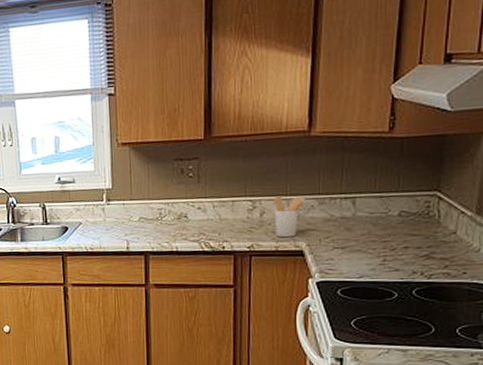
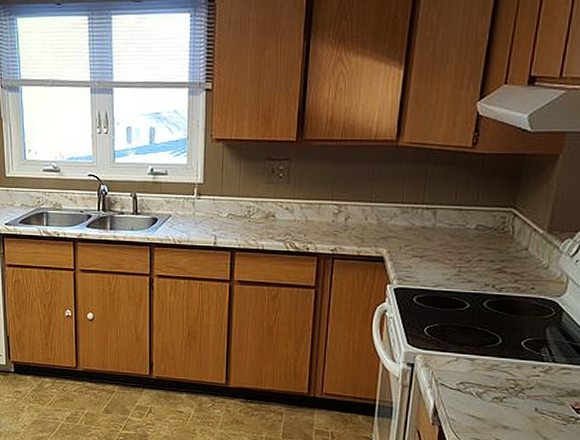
utensil holder: present [275,196,305,238] -> none [358,202,389,243]

